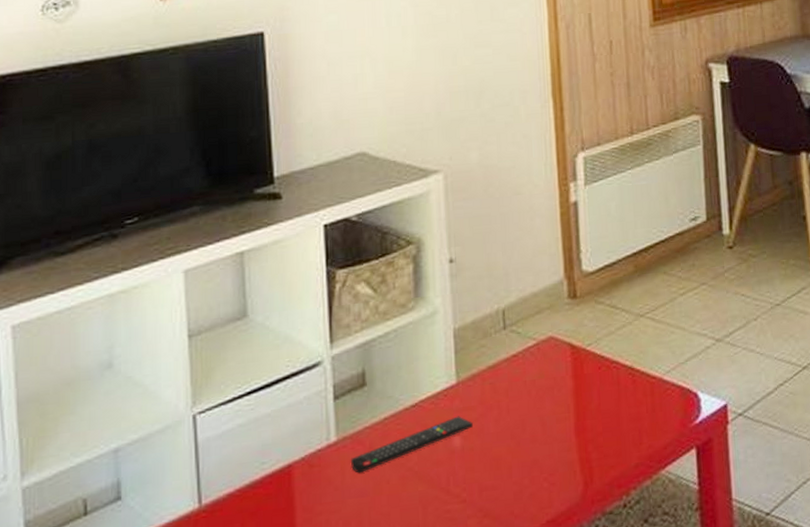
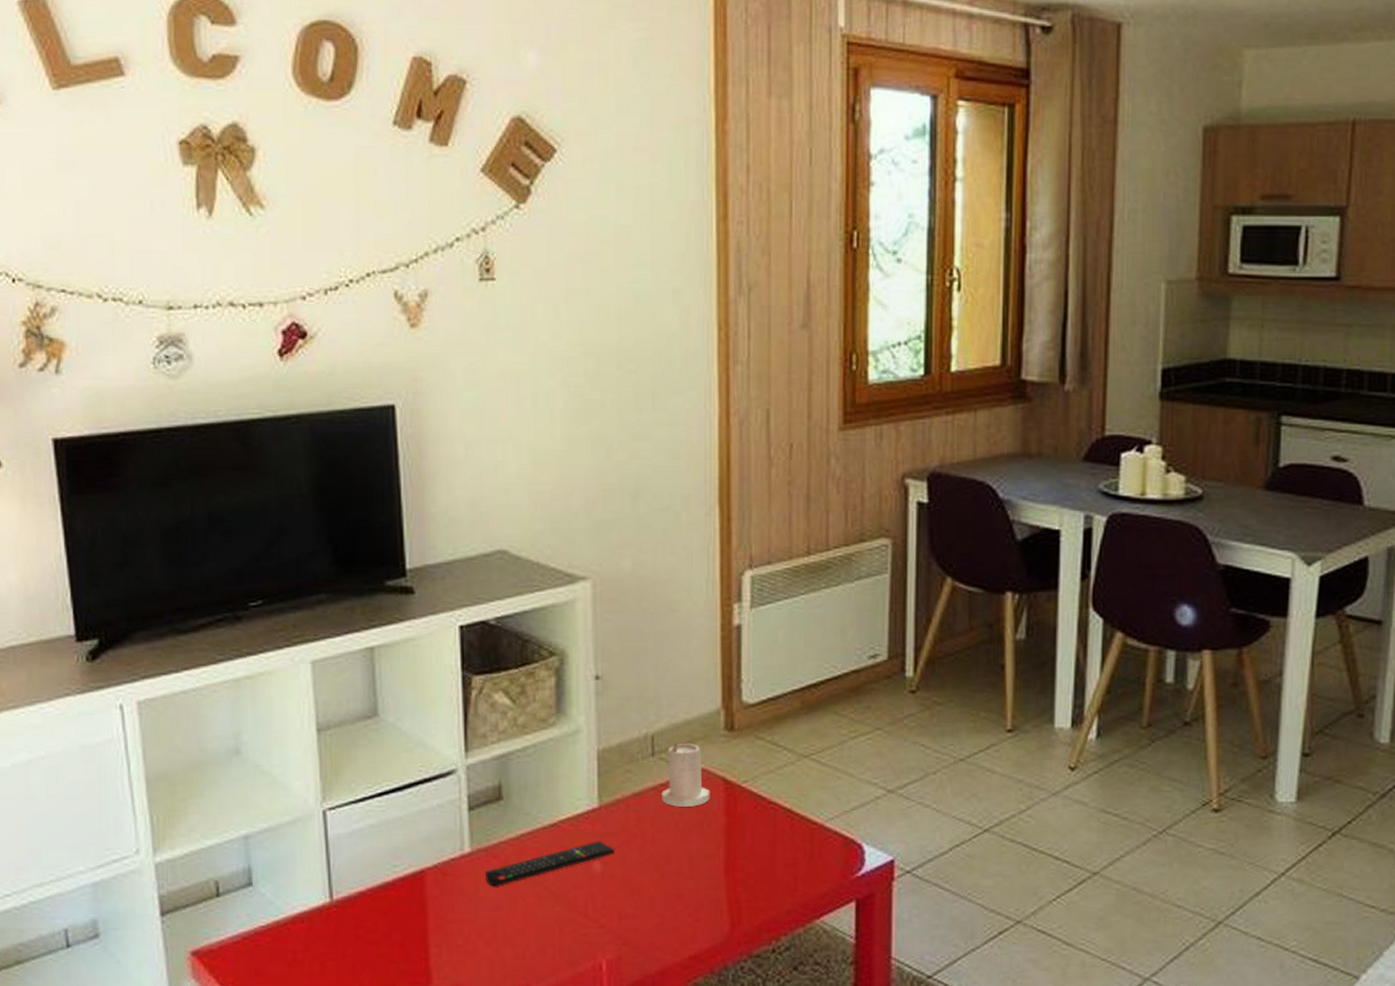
candle: none [514,314,559,376] -> present [661,742,710,807]

